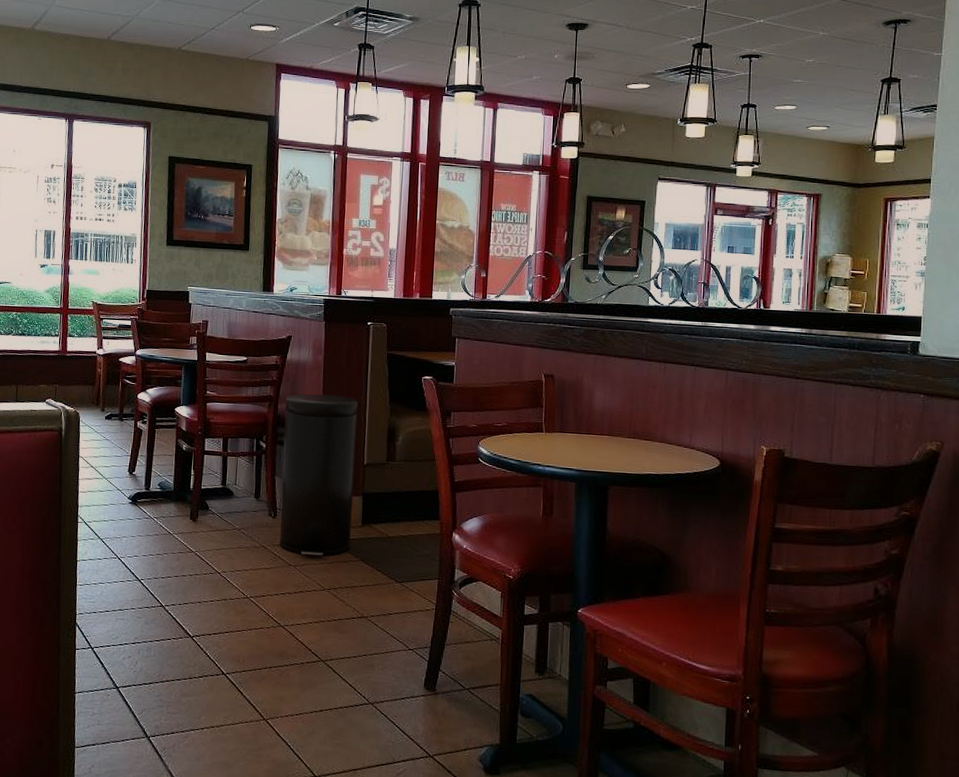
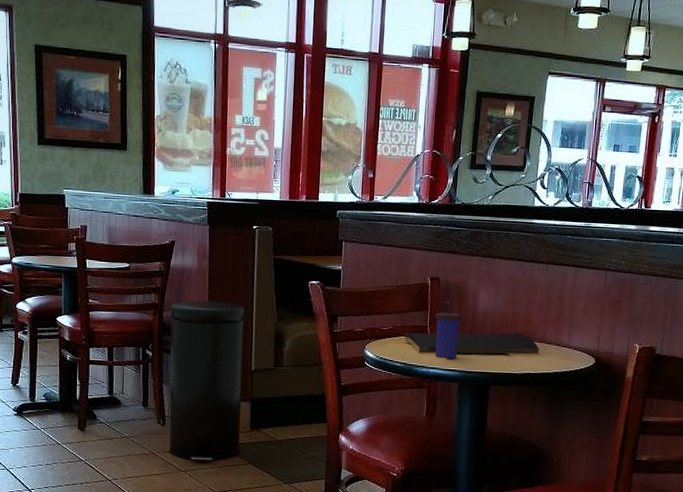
desk pad: none [519,429,660,455] -> present [404,332,539,355]
beverage cup: none [550,397,577,458] -> present [435,300,461,359]

